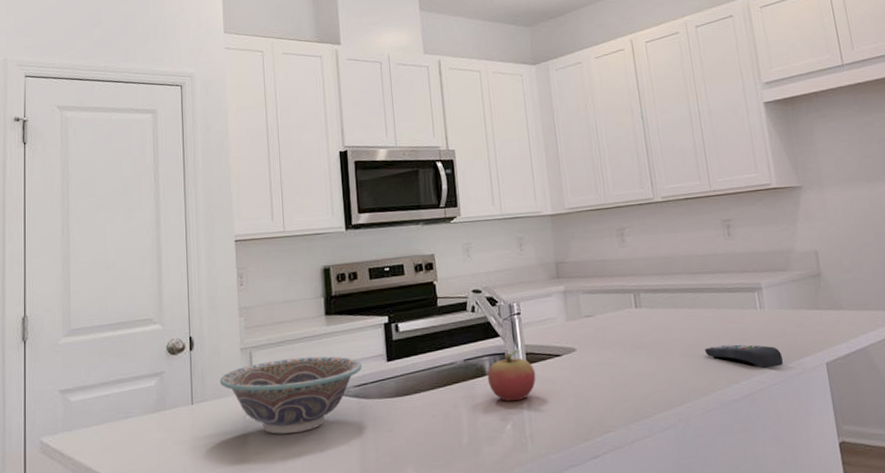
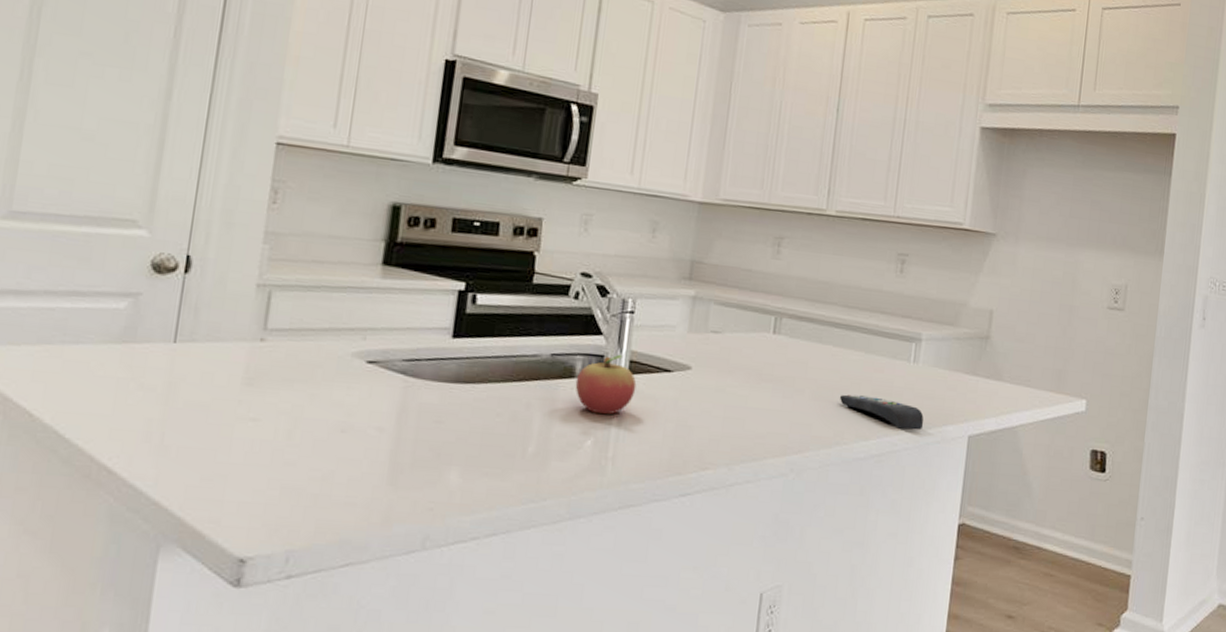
decorative bowl: present [219,356,362,434] -> none [219,307,419,404]

